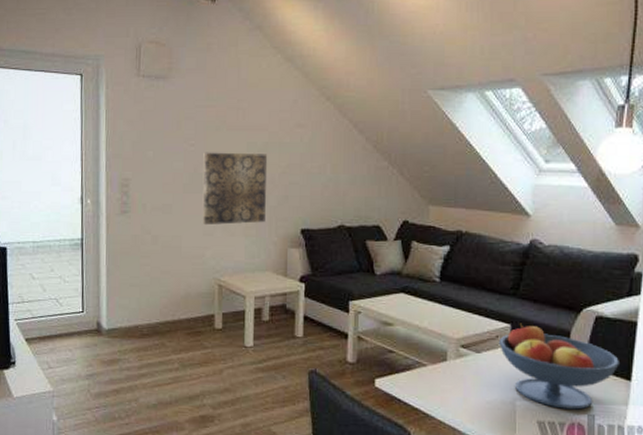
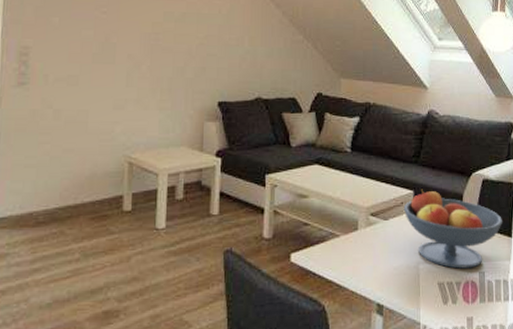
wall art: present [203,152,268,226] -> none [113,20,185,99]

